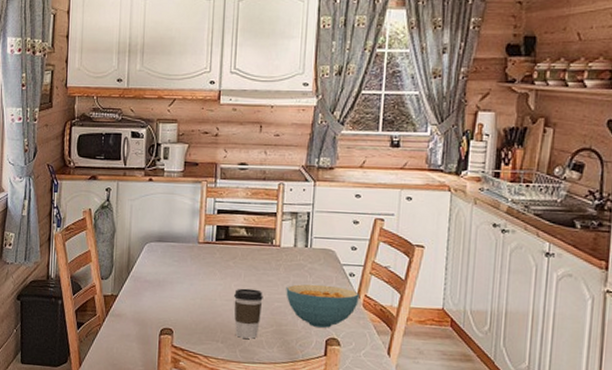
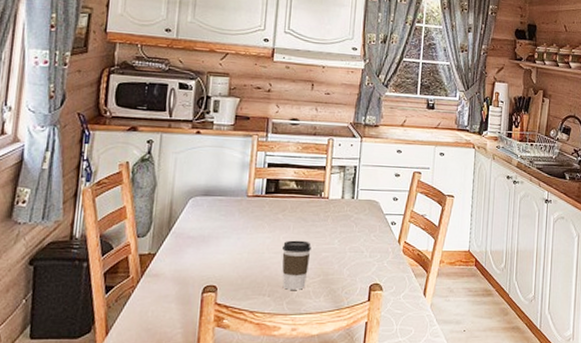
cereal bowl: present [286,284,359,328] -> none [333,233,400,274]

